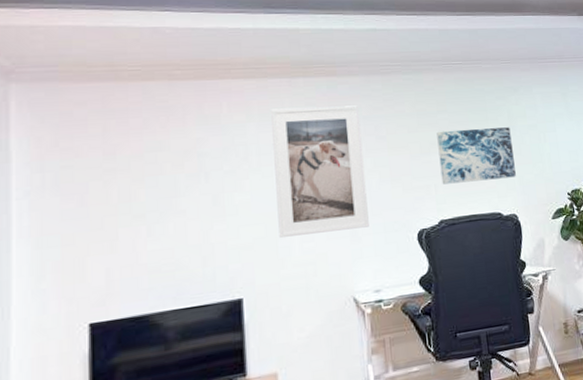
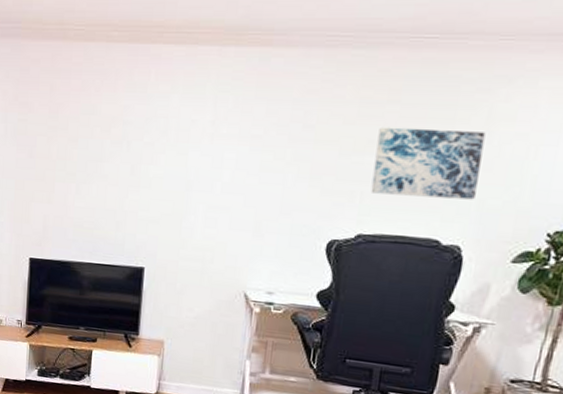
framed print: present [271,105,369,238] -> none [184,81,291,225]

